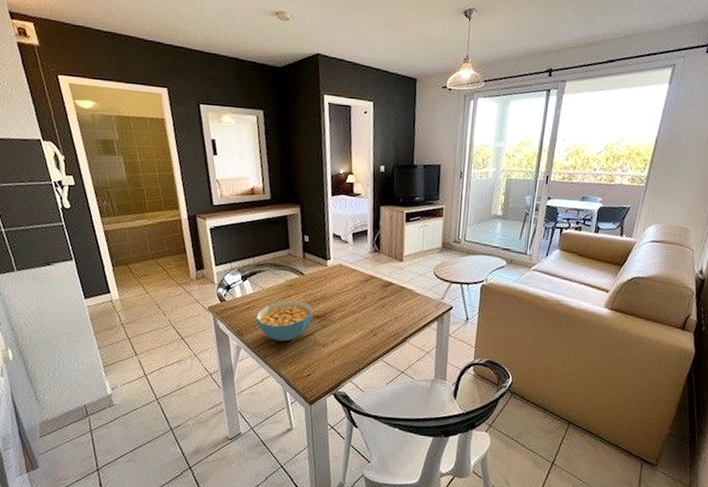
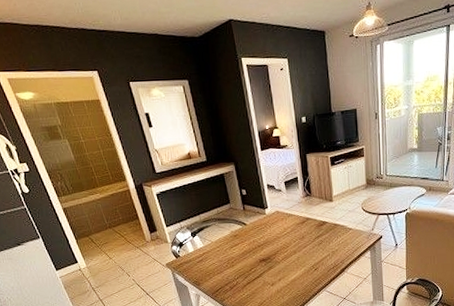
cereal bowl: present [256,300,313,341] -> none [209,248,259,286]

